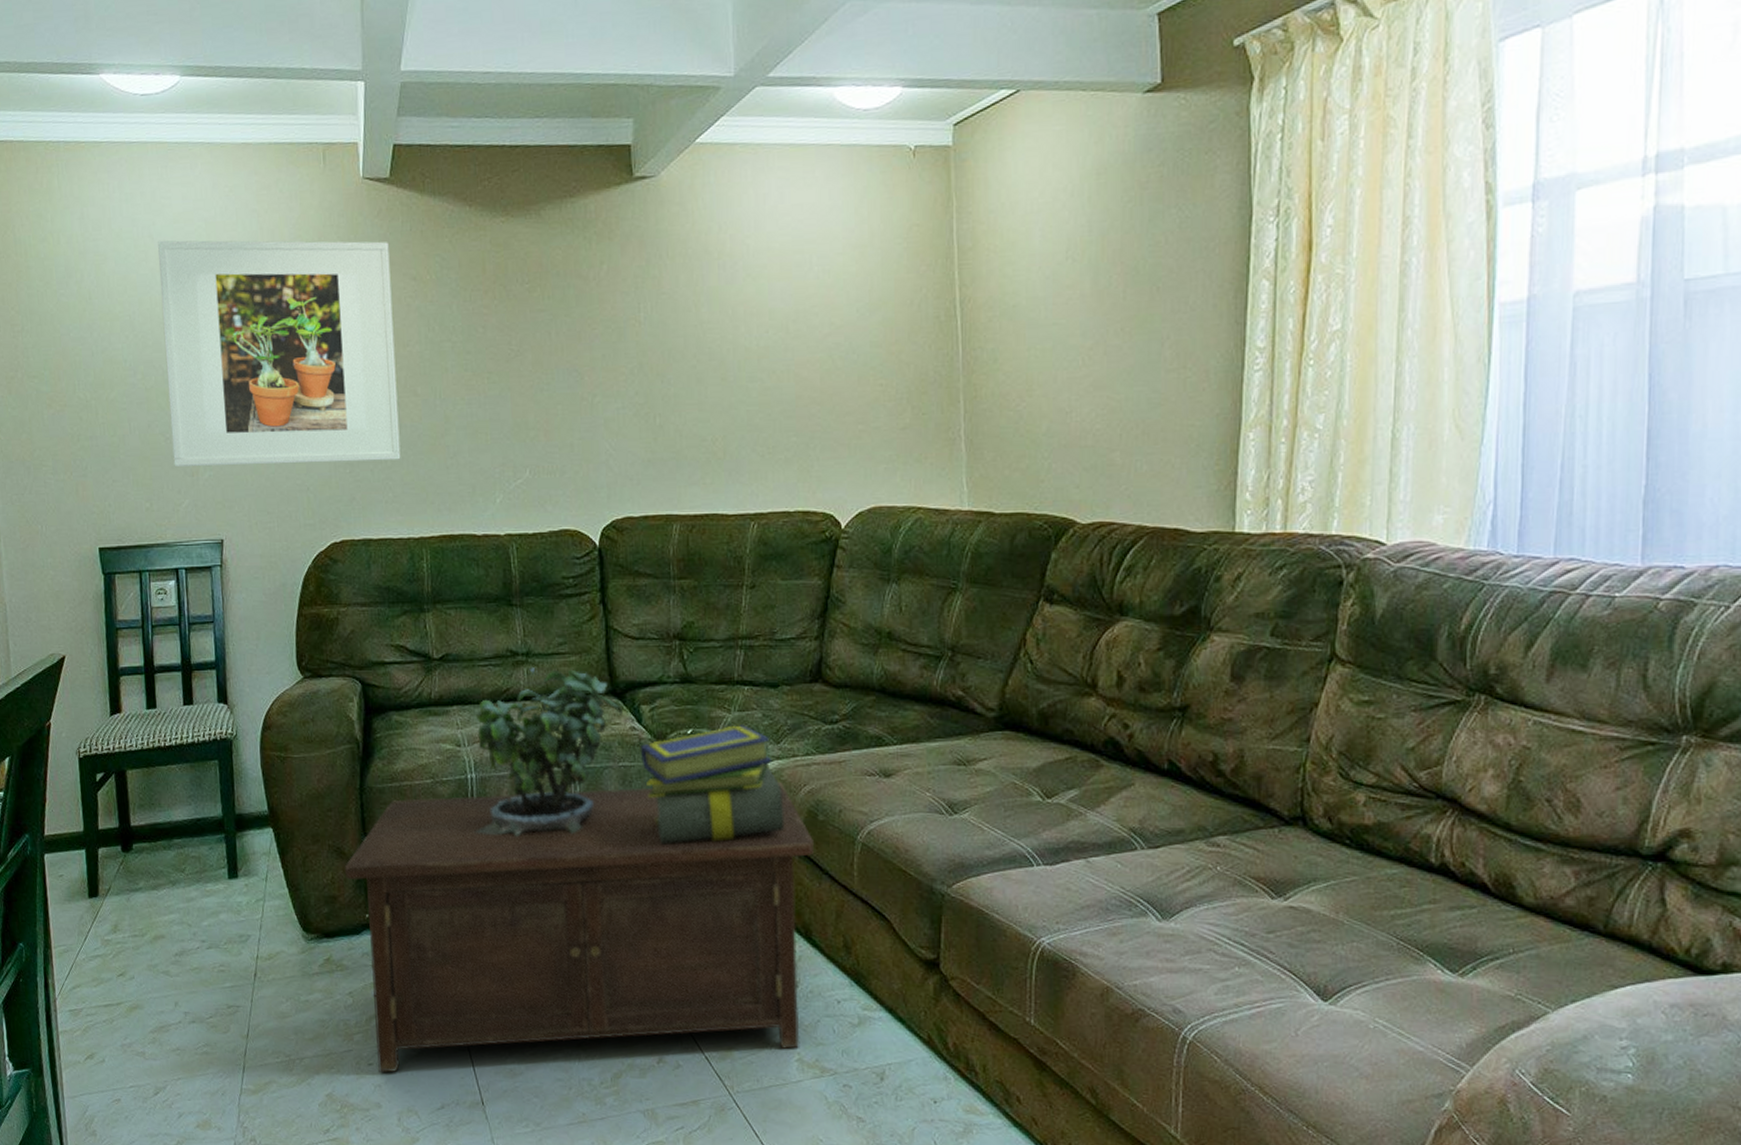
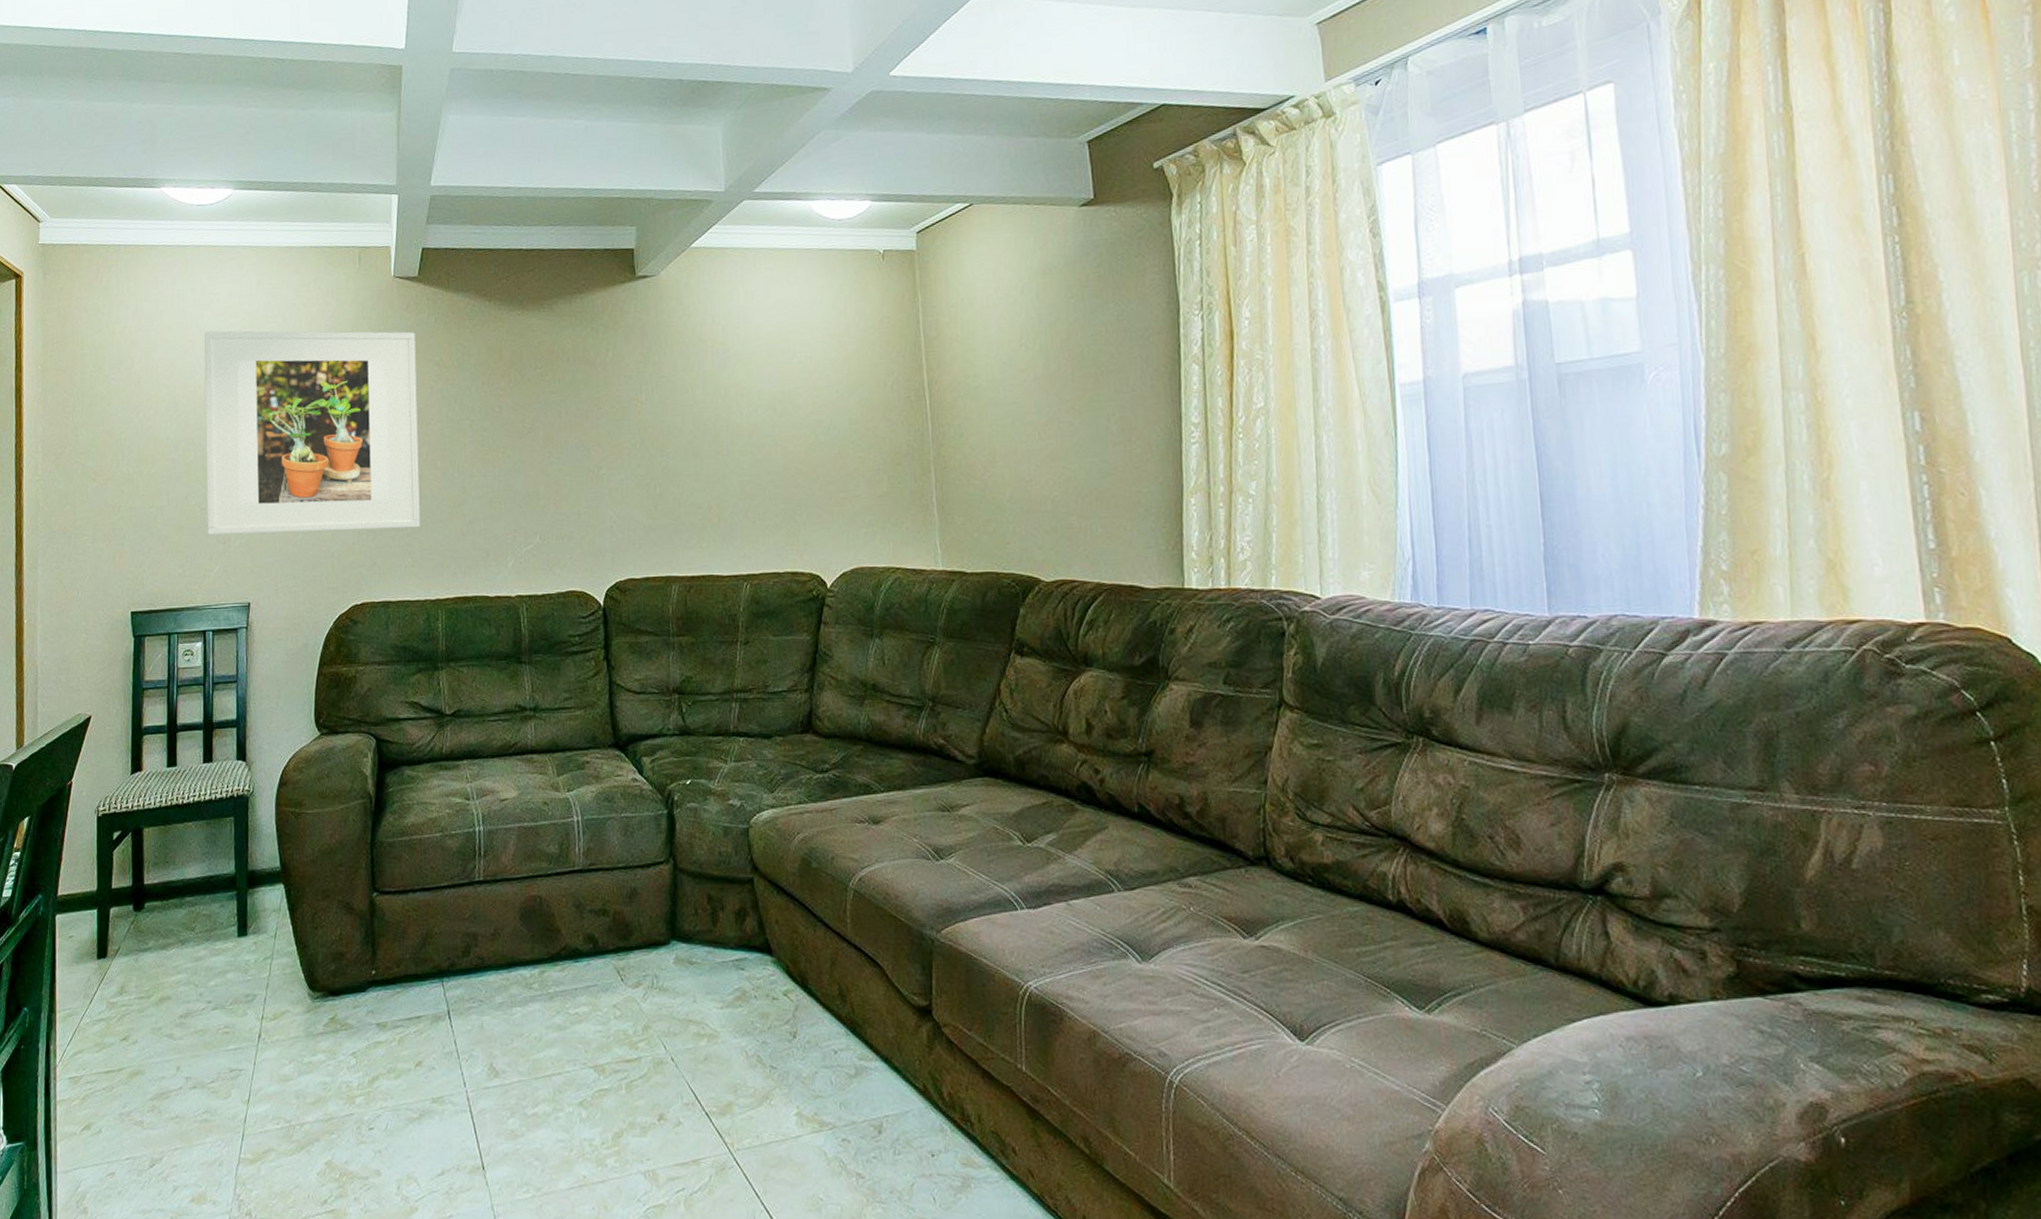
cabinet: present [344,782,815,1073] -> none [352,831,809,1138]
potted plant: present [474,668,623,836] -> none [481,722,625,889]
stack of books: present [641,725,785,845] -> none [642,775,780,894]

